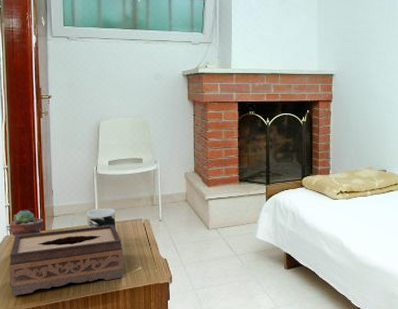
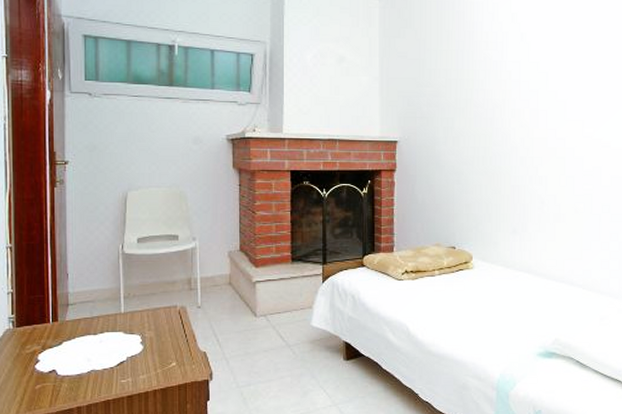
tissue box: present [8,225,123,296] -> none [9,313,154,402]
potted succulent: present [9,210,44,239] -> none [12,297,56,333]
mug: present [86,208,116,229] -> none [109,293,146,318]

